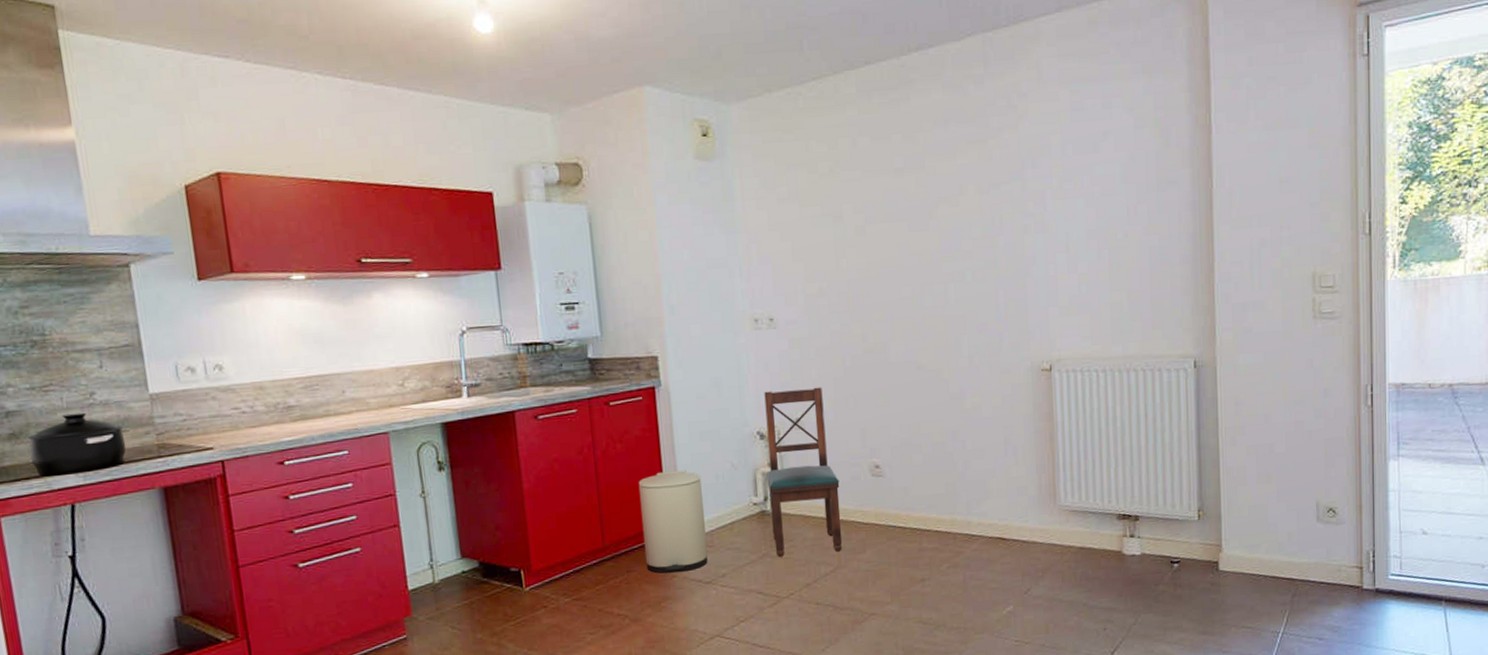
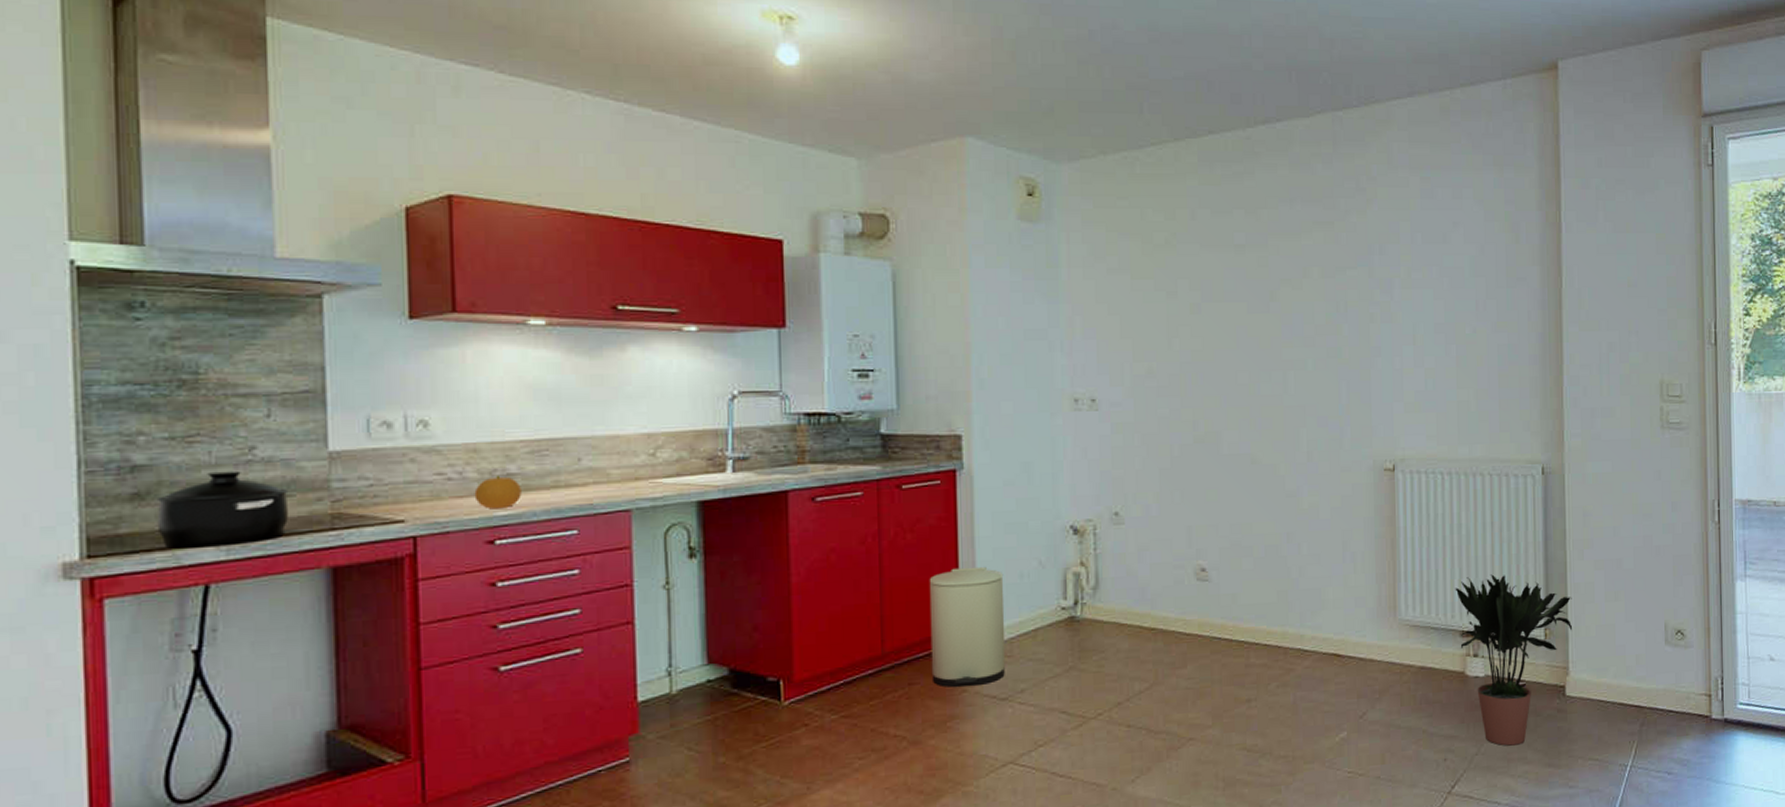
fruit: none [264,407,301,436] -> present [474,475,522,509]
dining chair: present [764,387,843,557] -> none [1078,478,1161,671]
potted plant: none [1111,462,1226,617] -> present [1455,574,1573,746]

